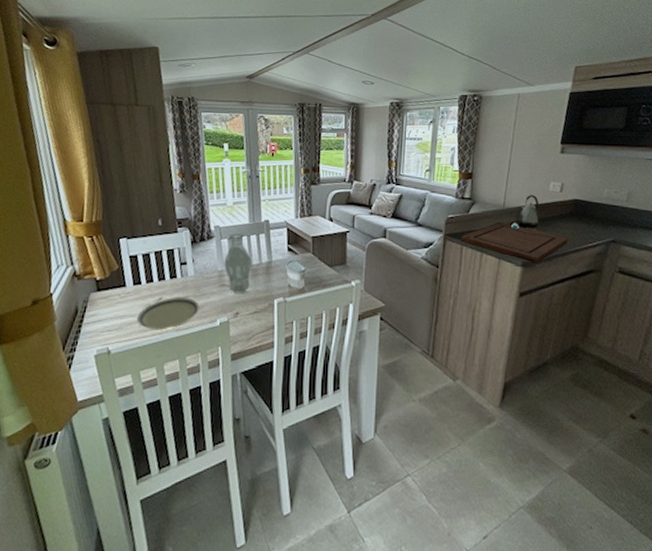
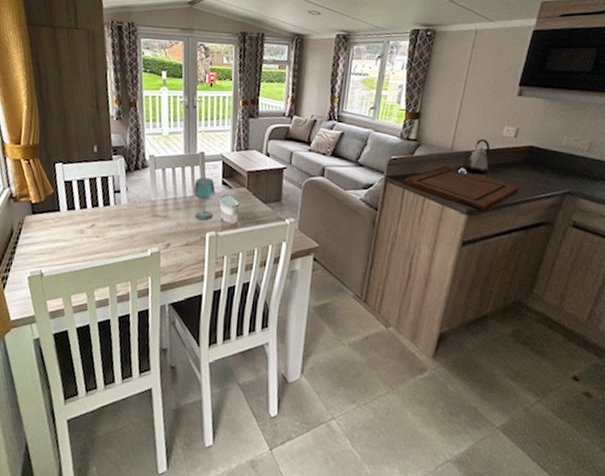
plate: present [136,298,199,329] -> none [69,225,131,256]
vase: present [224,233,252,294] -> none [157,164,185,226]
wine glass: none [259,245,282,287] -> present [193,177,216,221]

